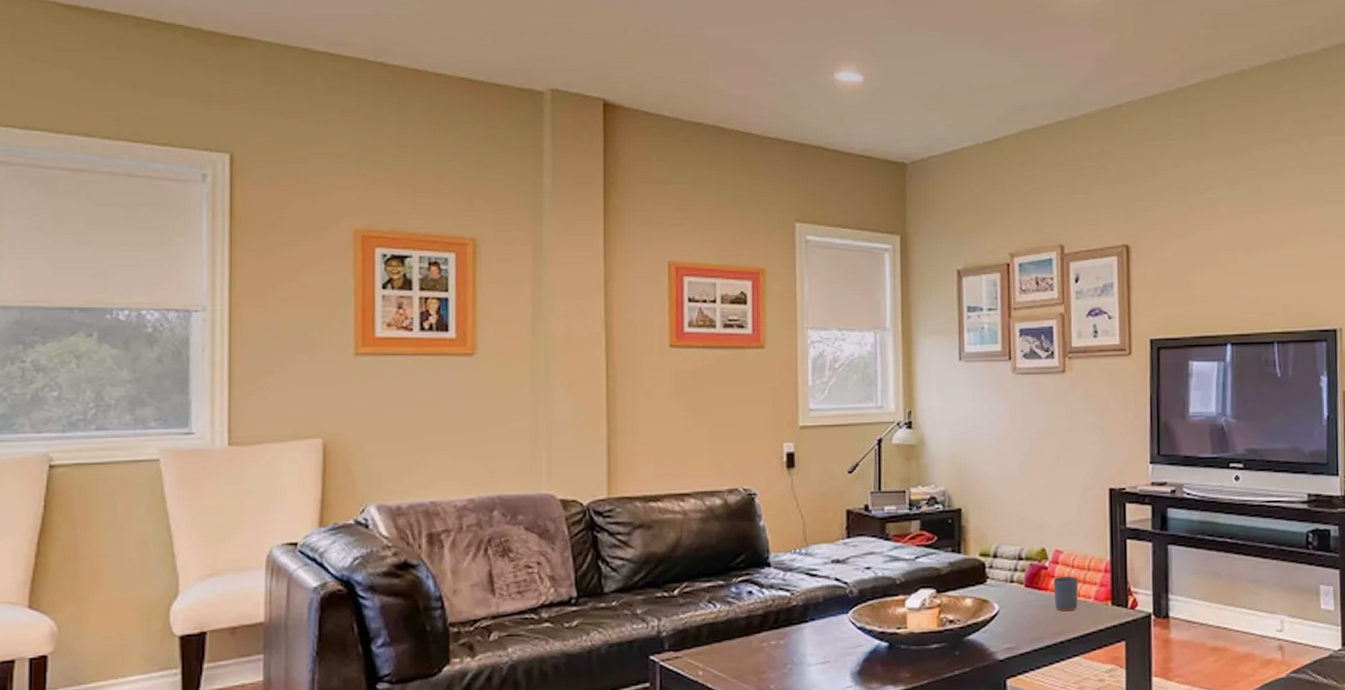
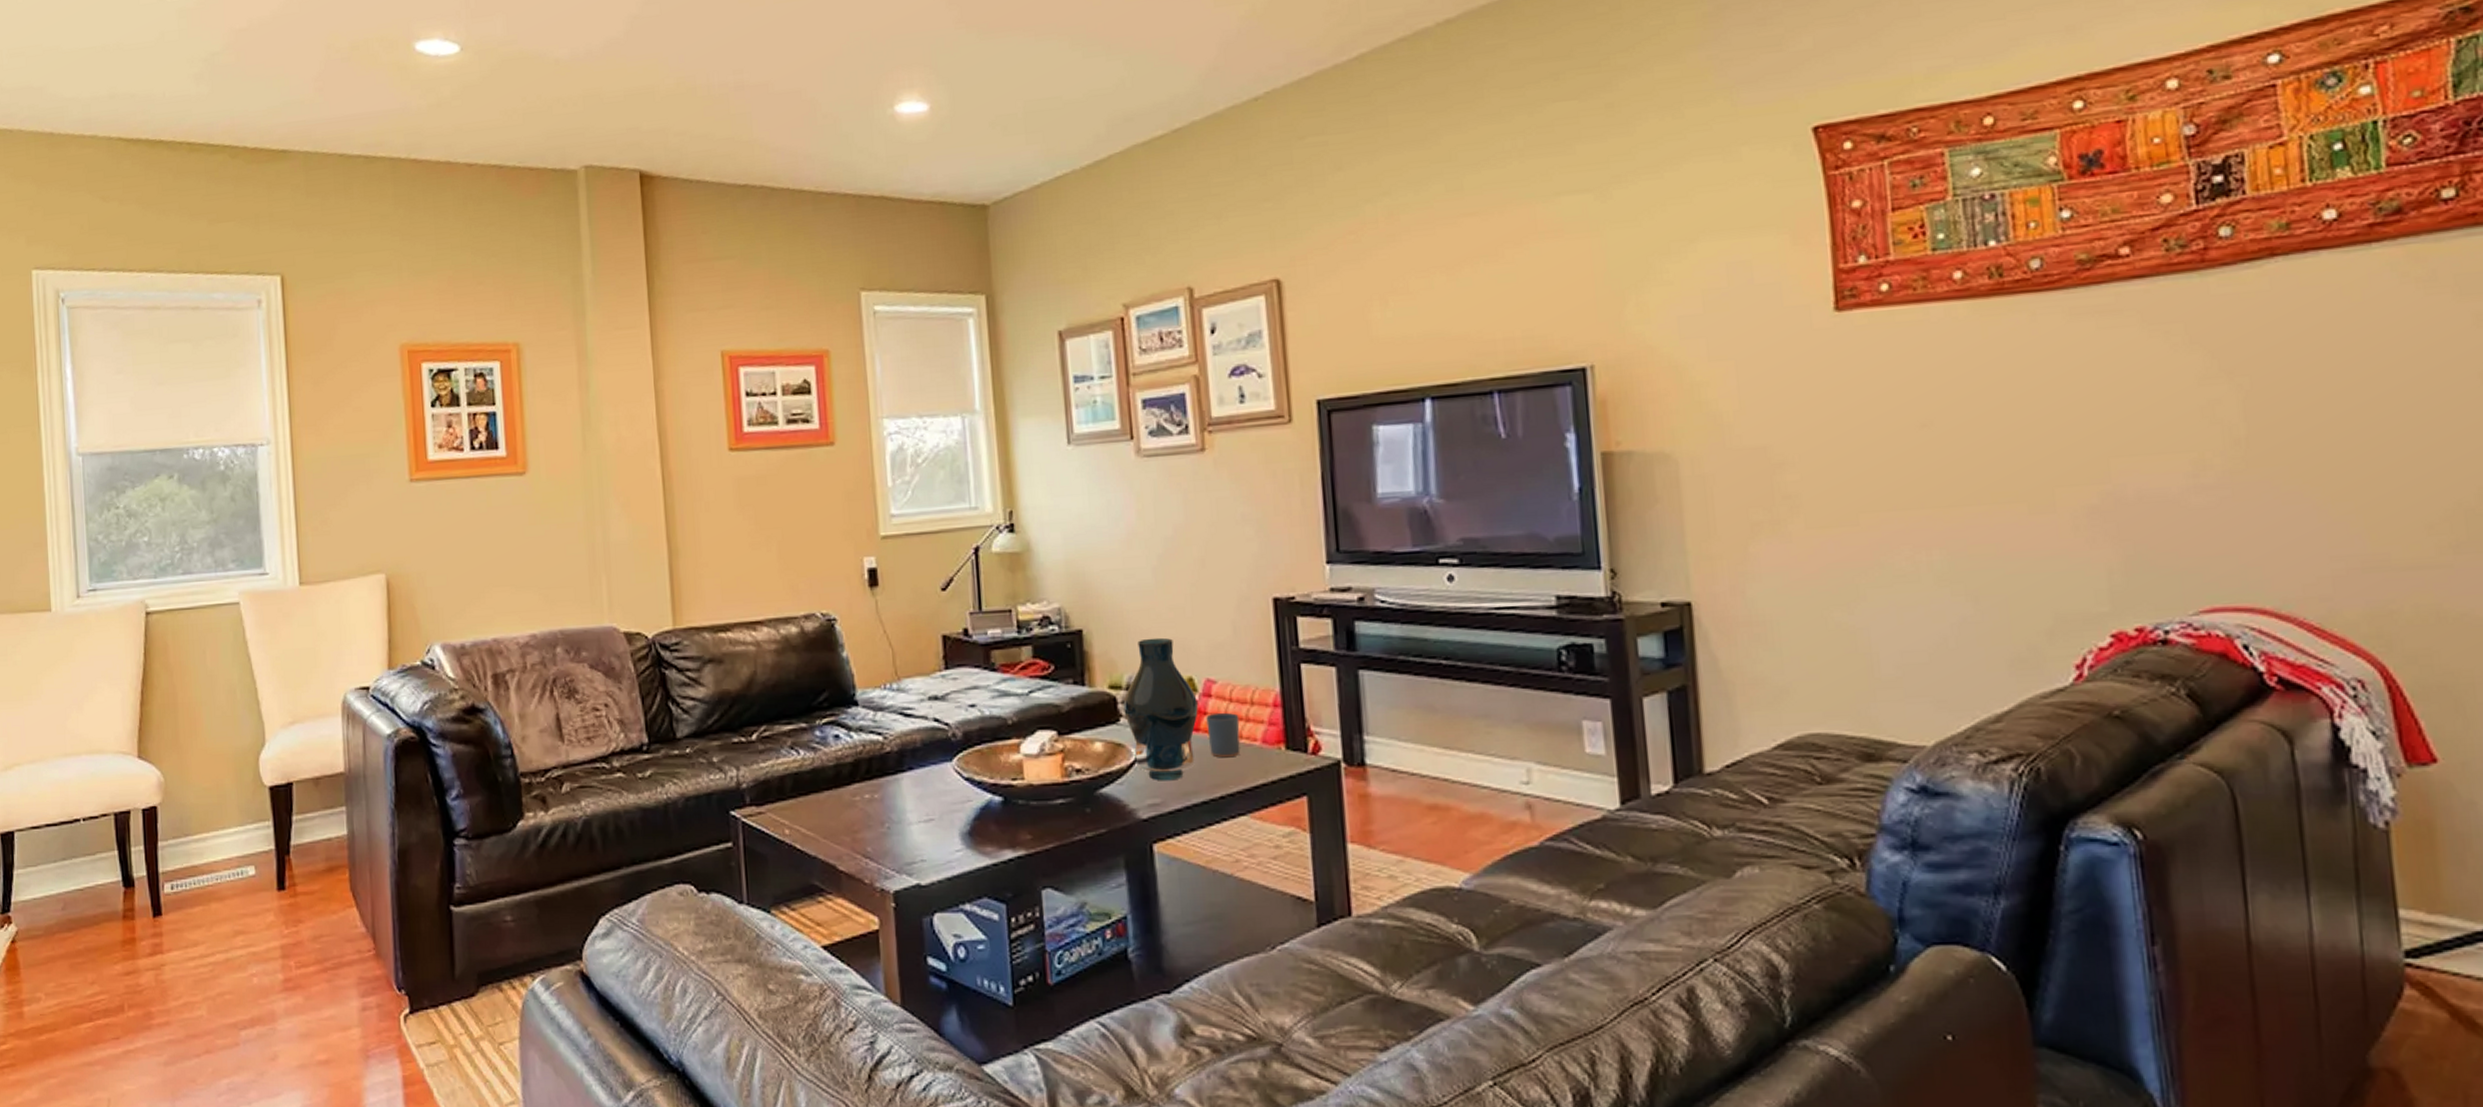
vase: none [990,516,1048,630] -> present [1123,637,1198,781]

